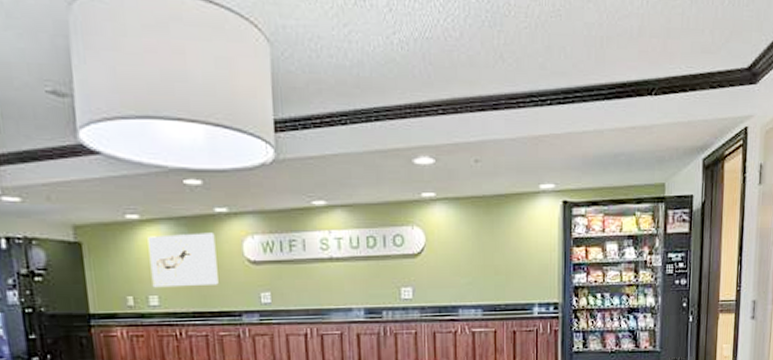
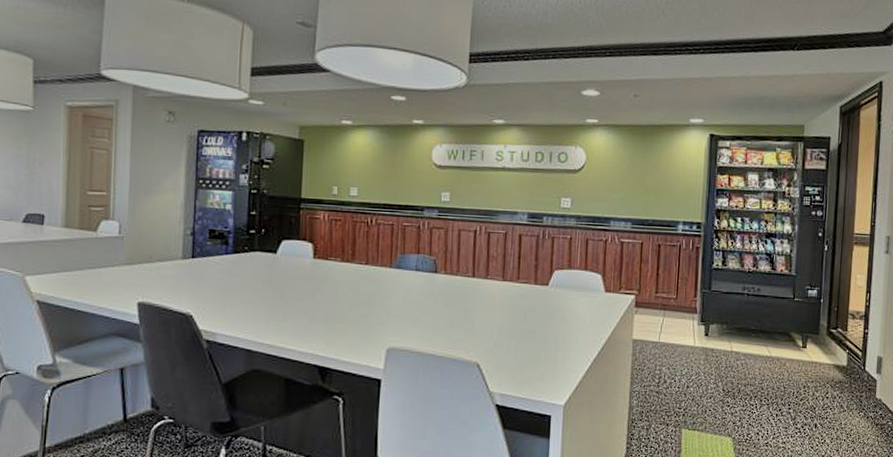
wall art: present [147,232,219,288] -> none [354,139,410,183]

